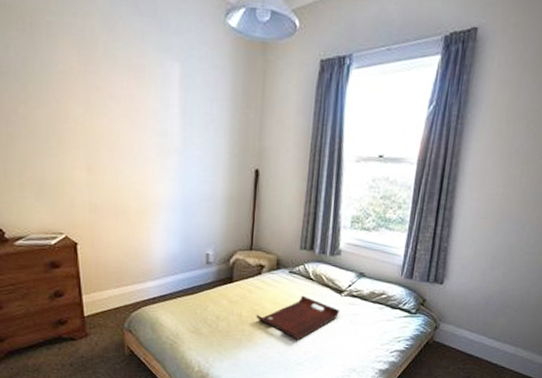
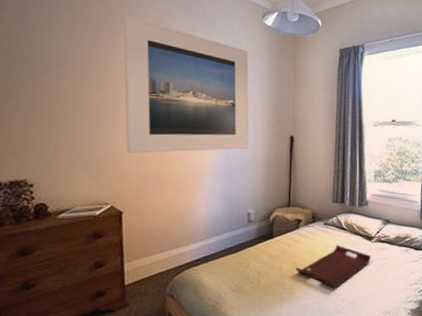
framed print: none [63,12,208,182] -> present [123,15,249,154]

